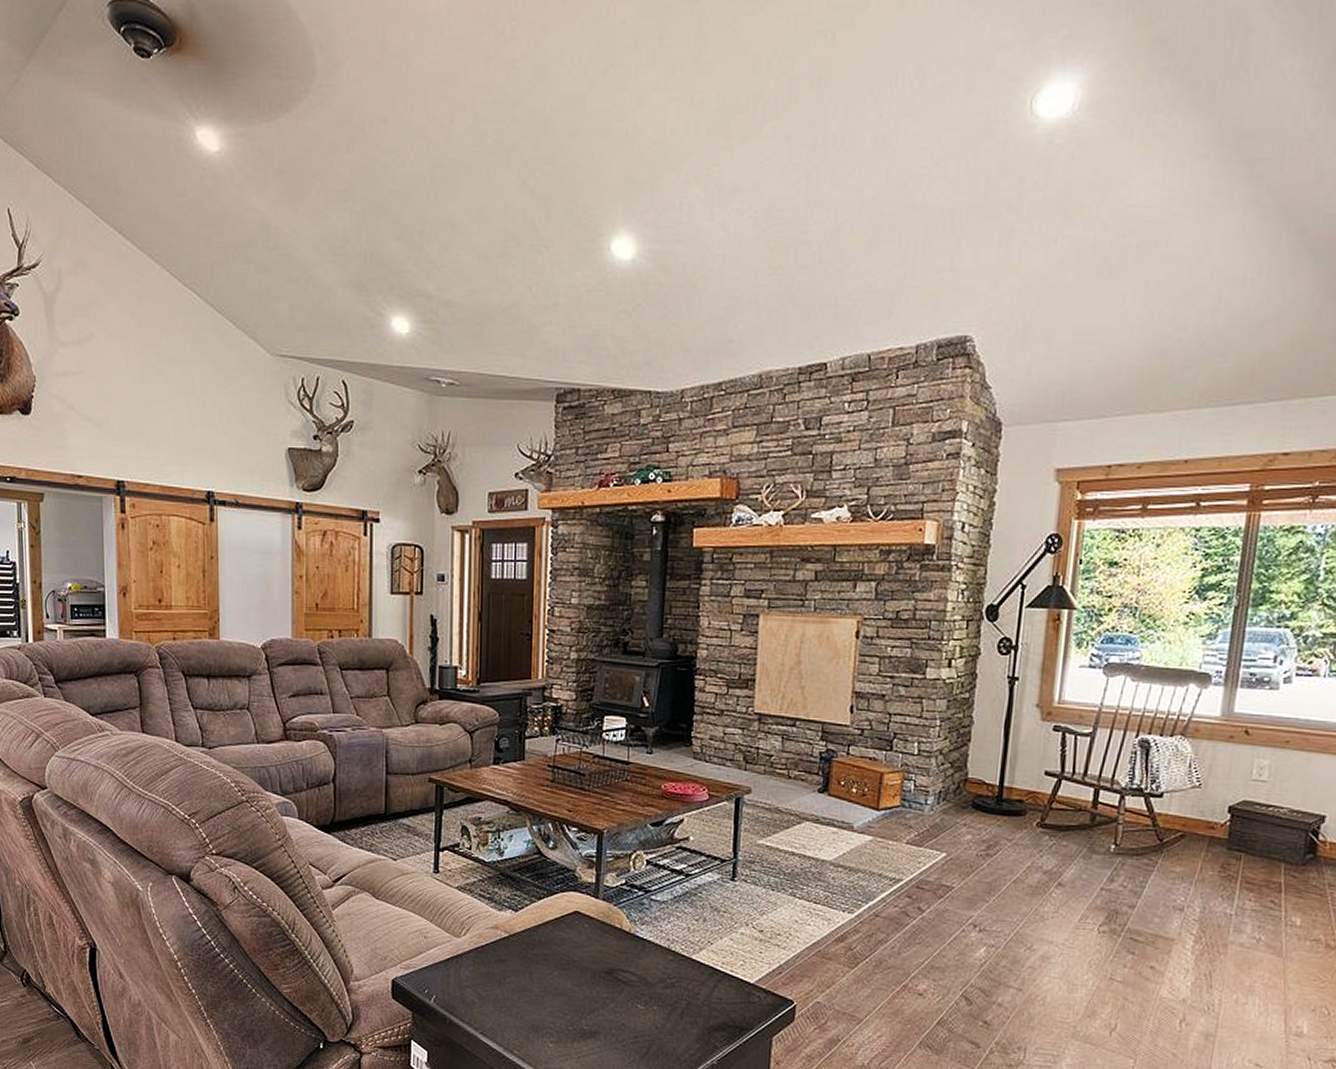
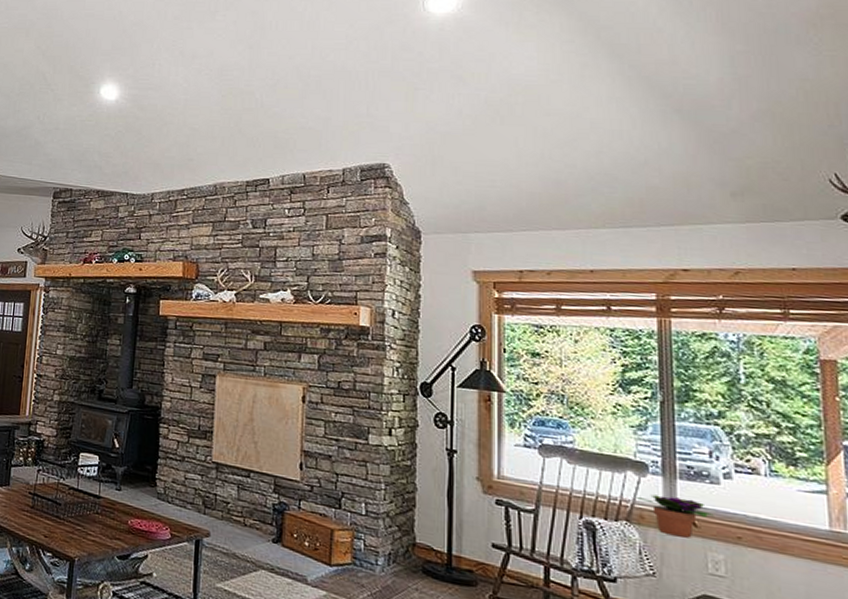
potted flower: none [1194,706,1267,747] -> present [636,494,714,538]

